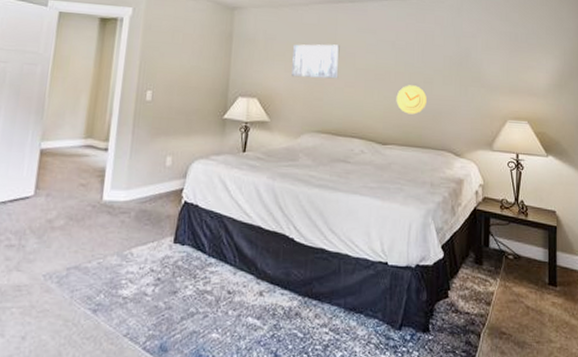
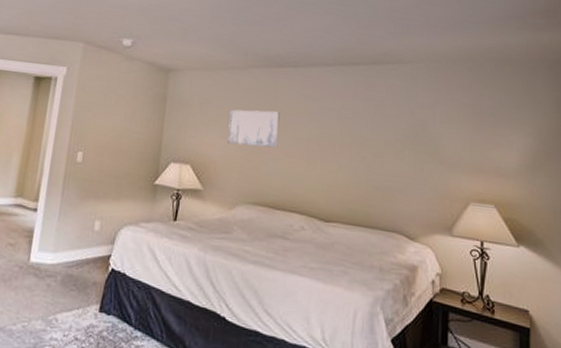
wall clock: present [396,85,427,115] -> none [341,158,376,191]

